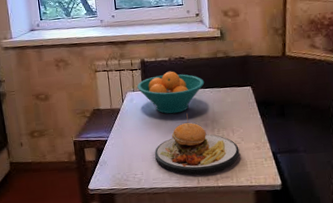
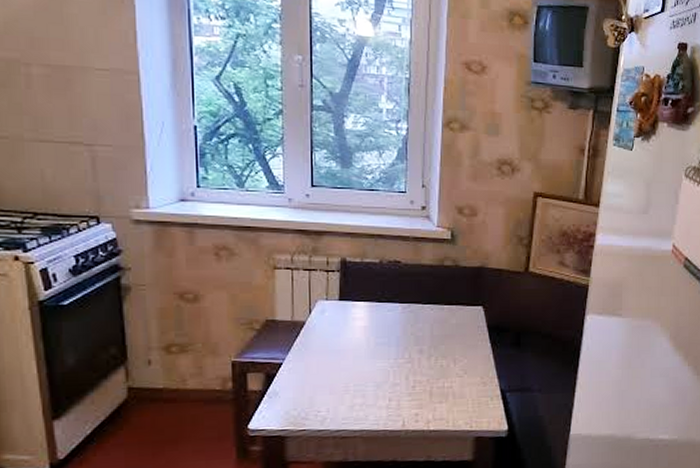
fruit bowl: present [137,71,205,114] -> none [332,277,425,334]
plate: present [154,113,240,175] -> none [347,335,460,415]

